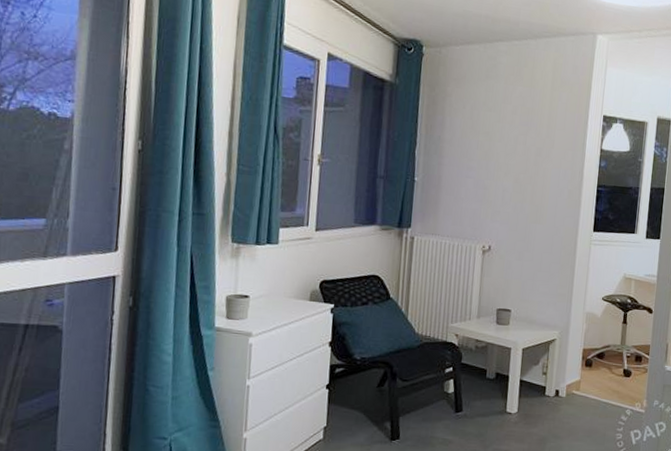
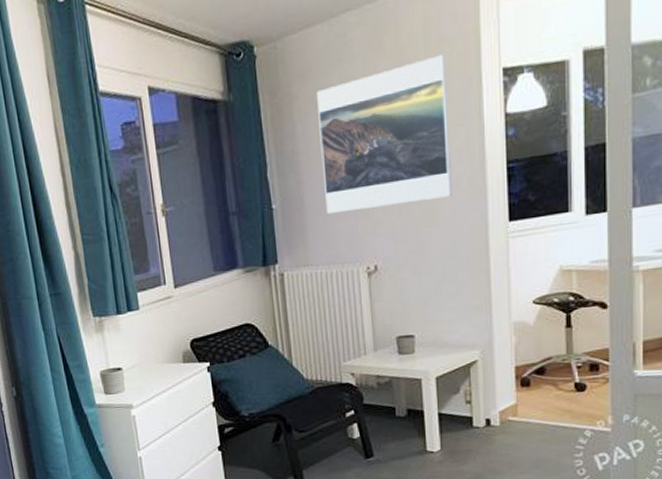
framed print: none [458,93,565,203] -> present [317,54,452,215]

